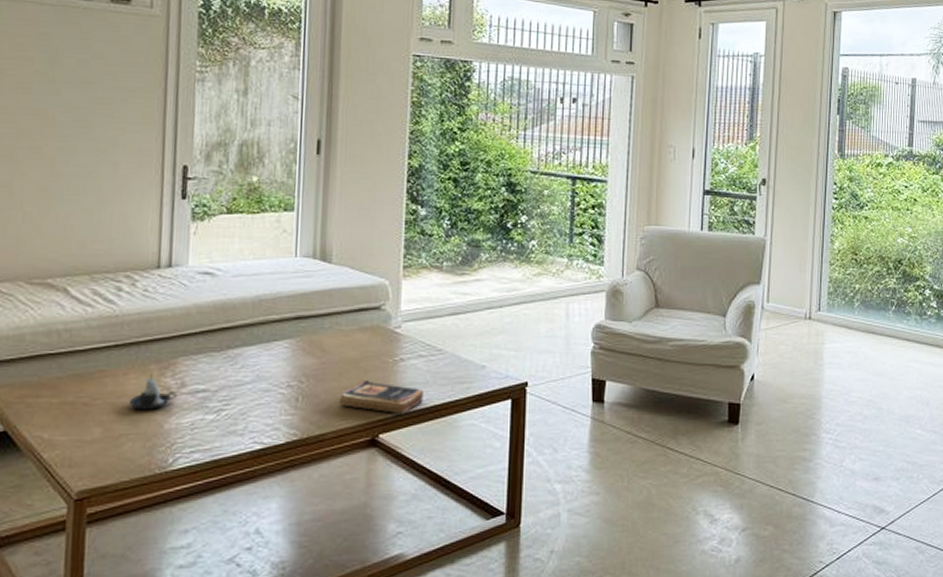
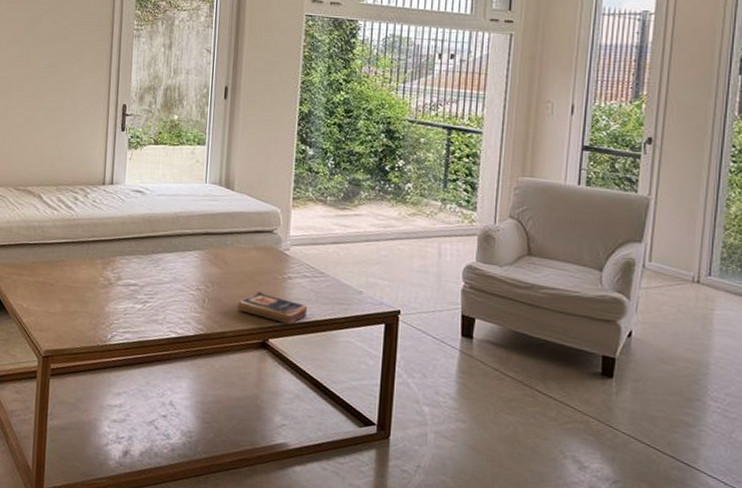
candle: present [129,372,177,410] -> none [81,265,115,295]

